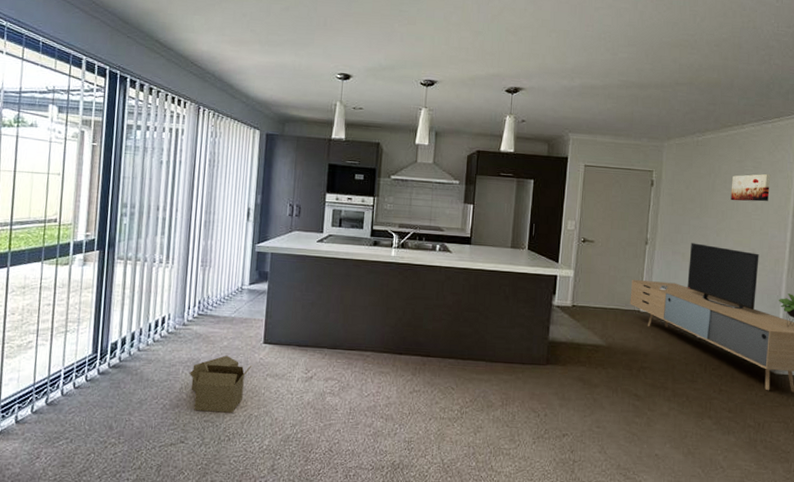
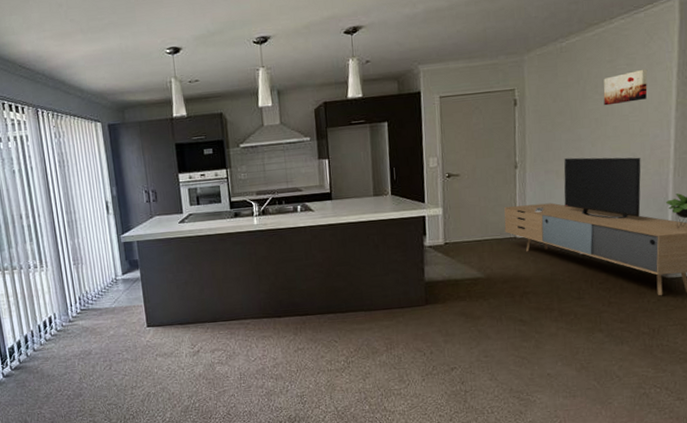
cardboard box: present [190,355,252,413] -> none [85,343,141,397]

